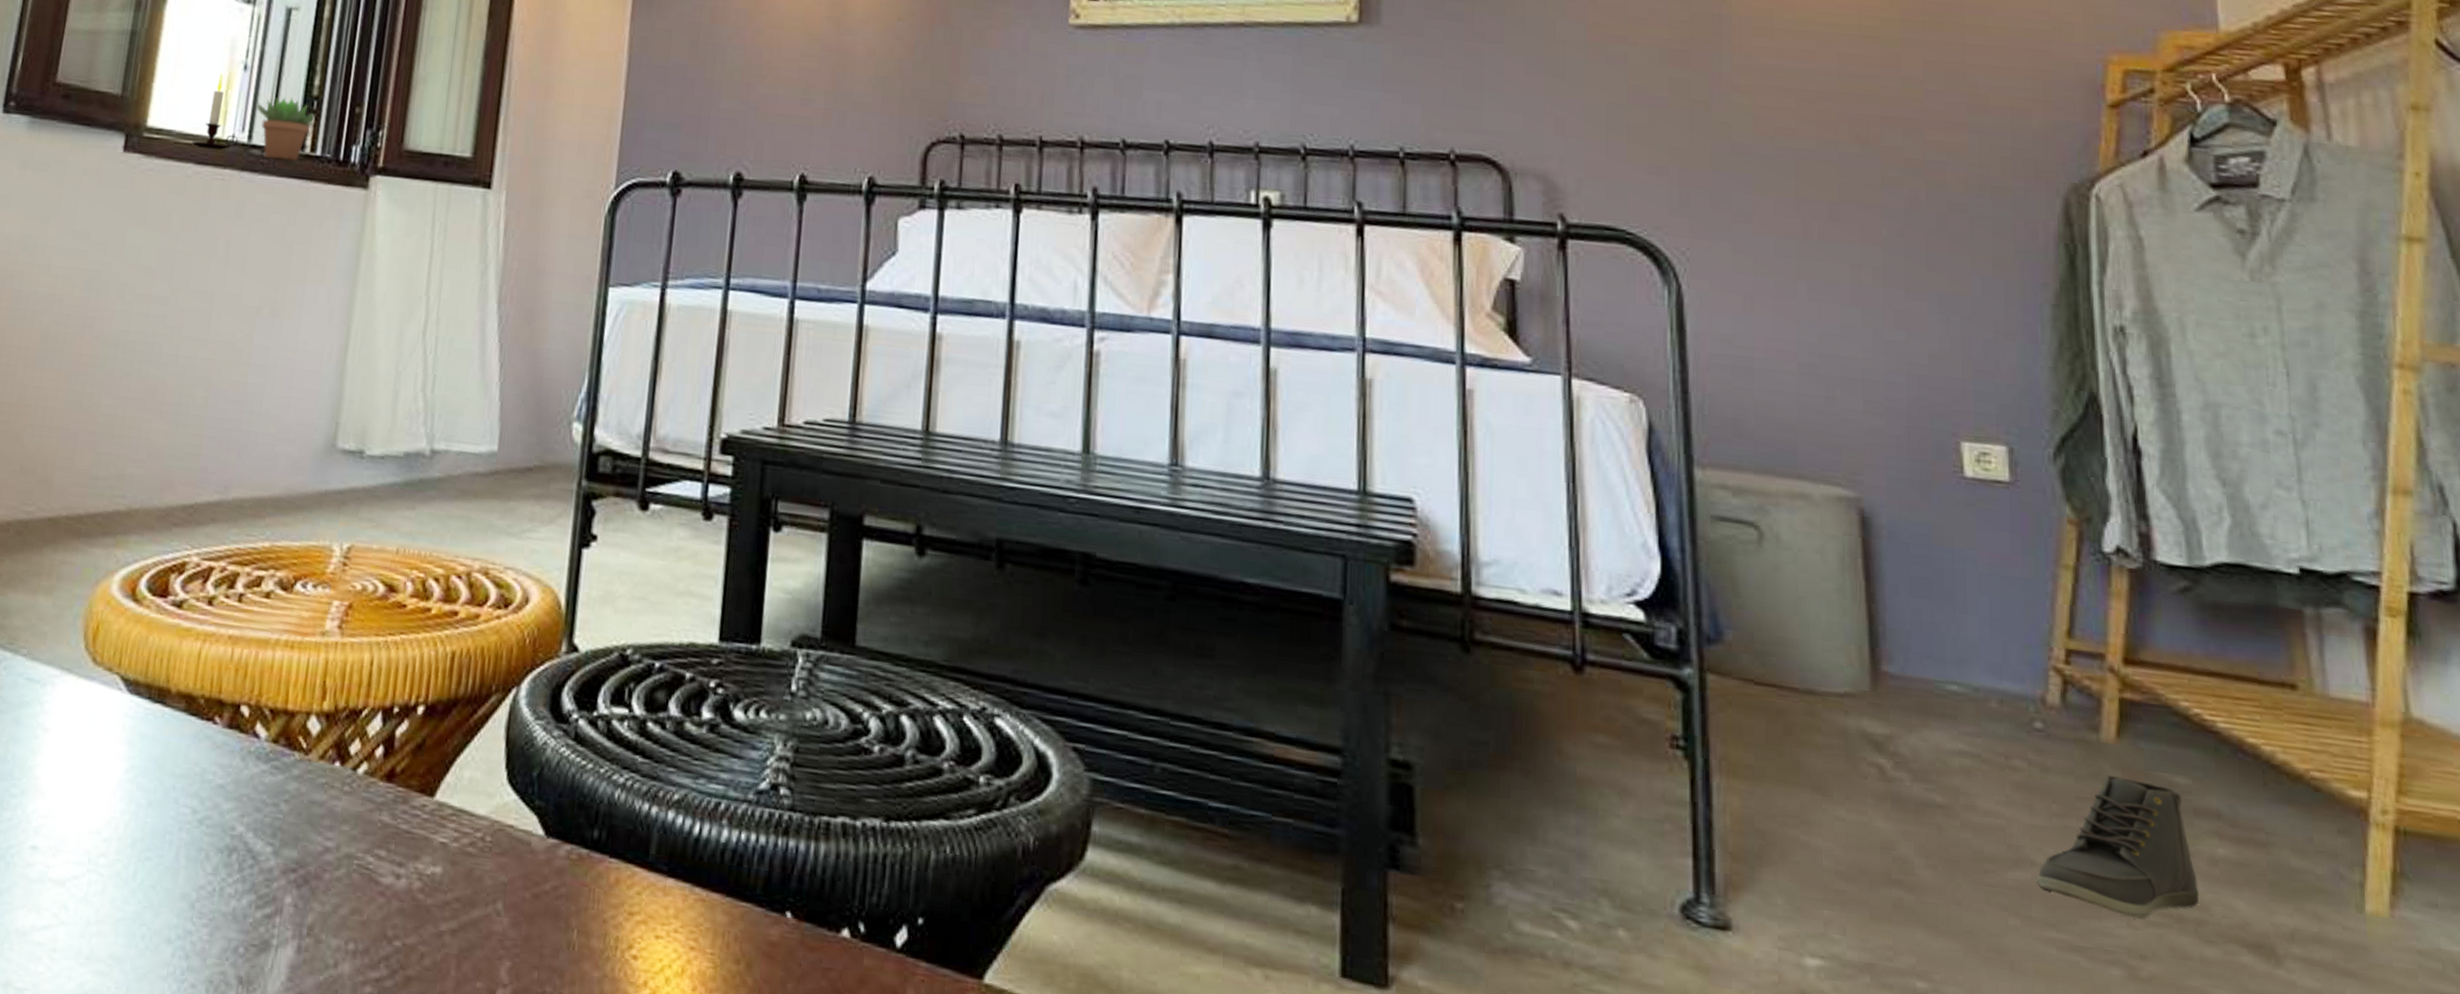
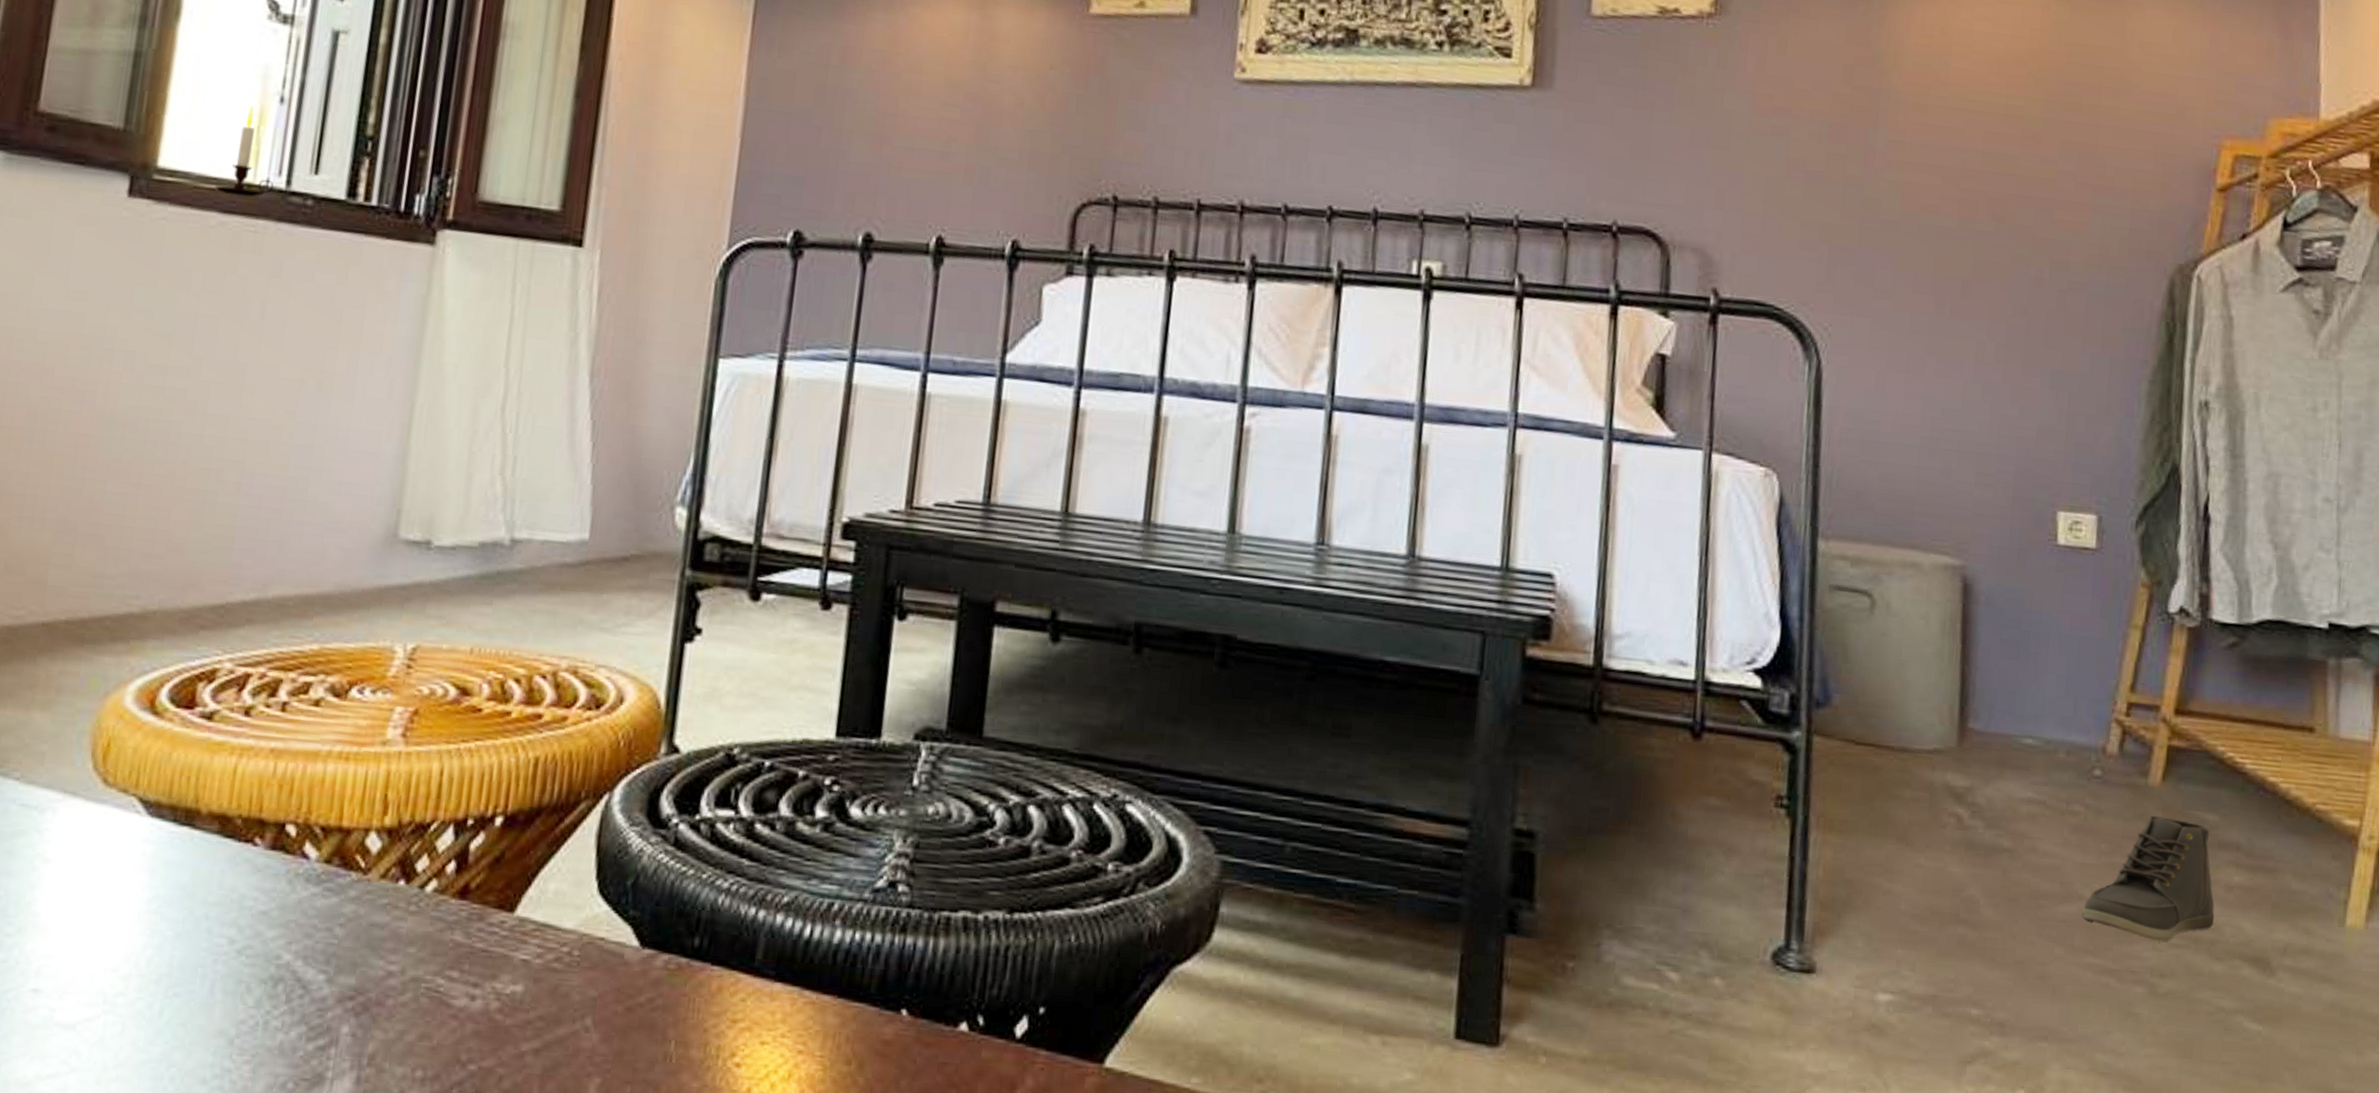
succulent plant: present [256,97,315,162] -> none [296,136,369,212]

